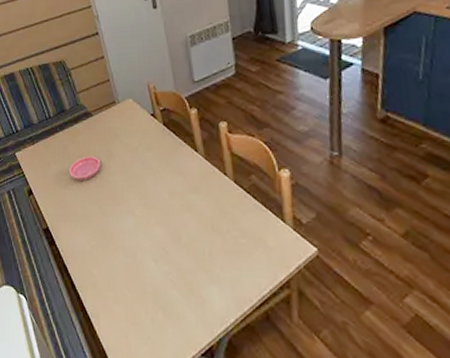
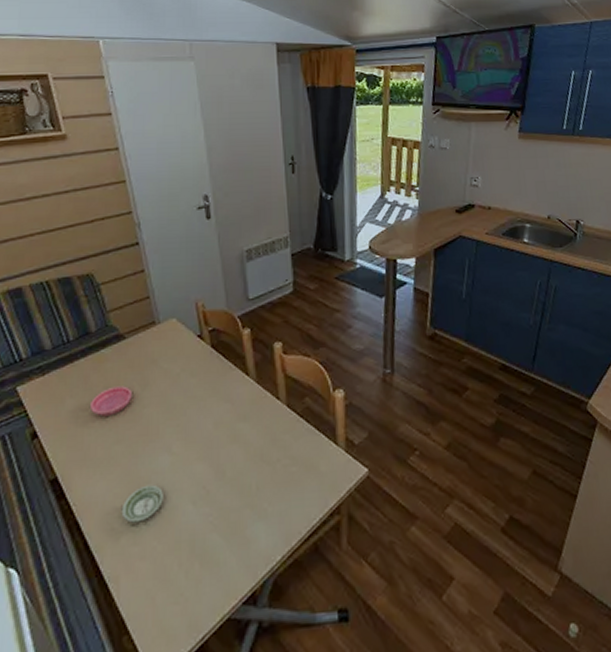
saucer: none [97,241,130,272] -> present [121,484,163,523]

